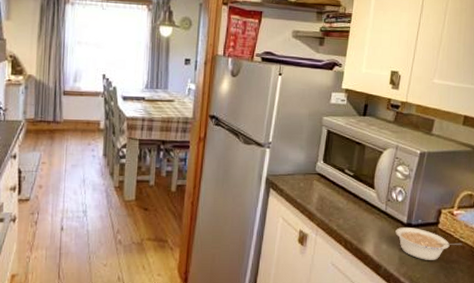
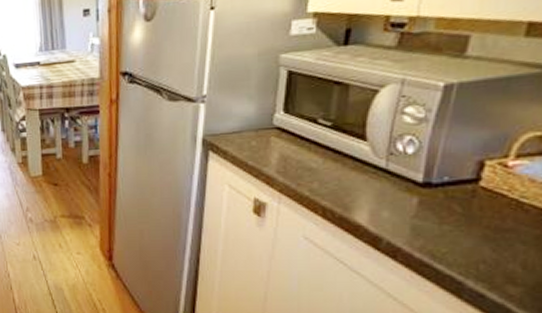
legume: present [395,227,462,260] -> none [404,187,524,230]

